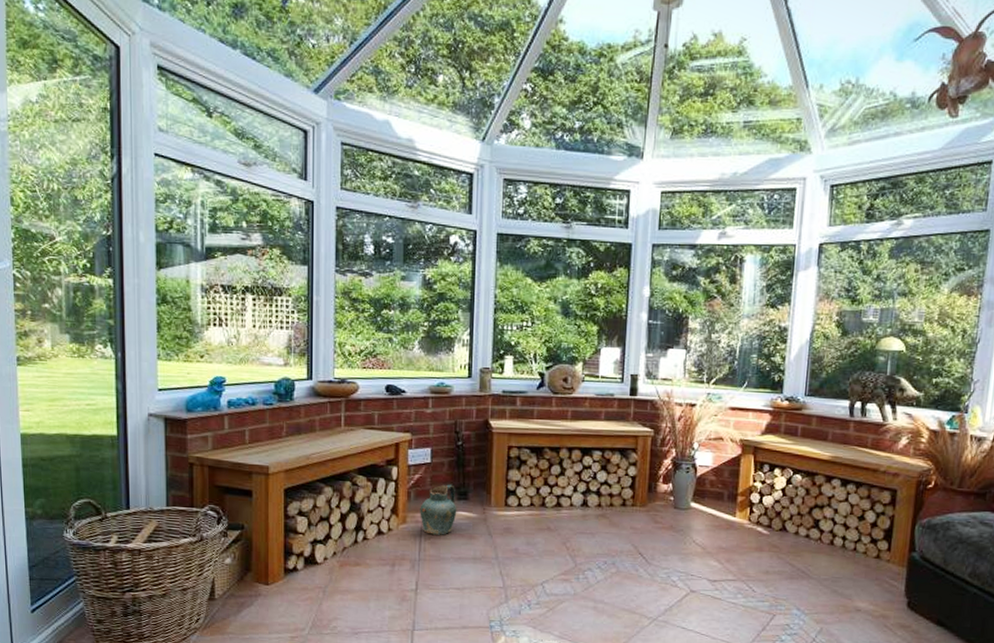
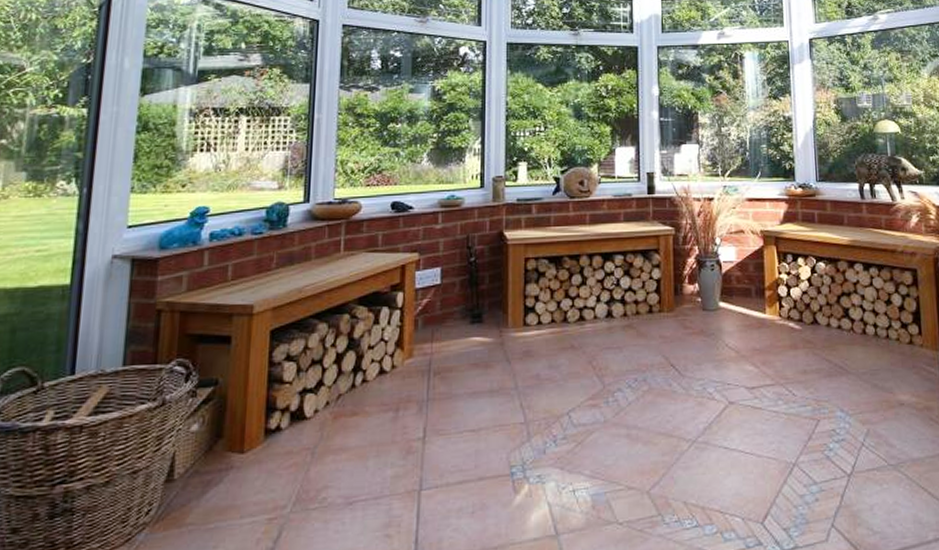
ceramic jug: present [420,484,457,535] -> none [428,307,471,368]

